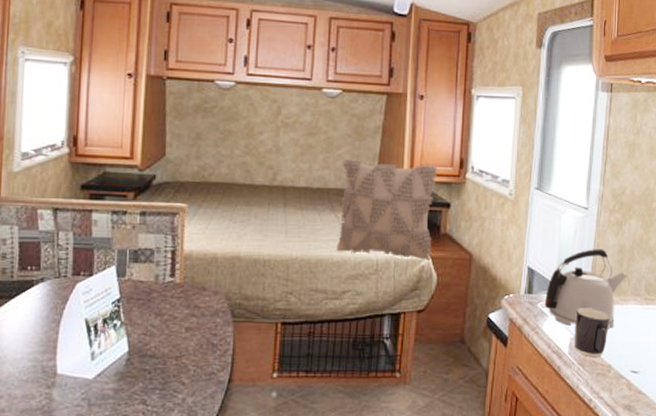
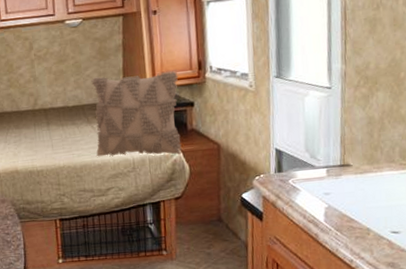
kettle: present [544,249,627,328] -> none [295,123,379,197]
mug: present [573,308,611,357] -> none [328,178,366,223]

